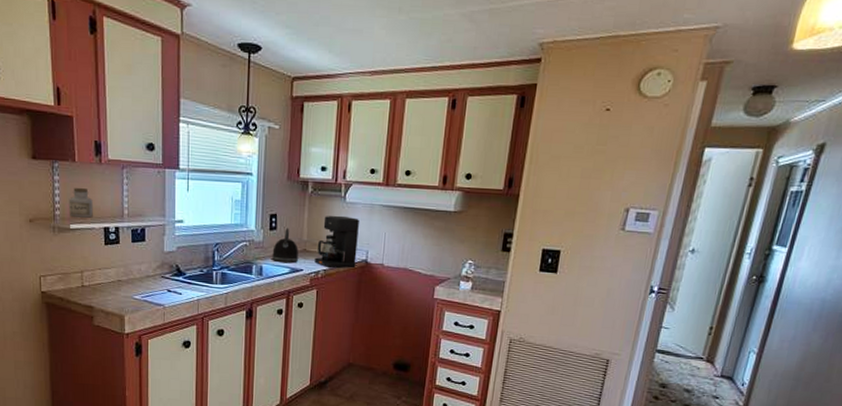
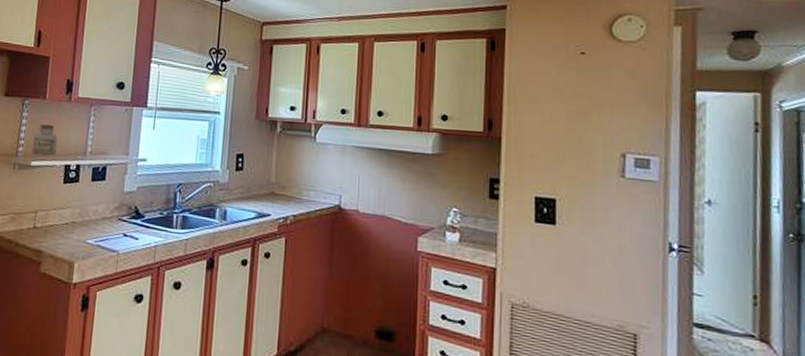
kettle: present [272,228,299,264] -> none [237,169,267,208]
coffee maker: present [314,215,360,269] -> none [283,156,332,215]

